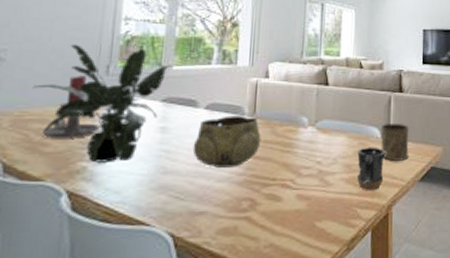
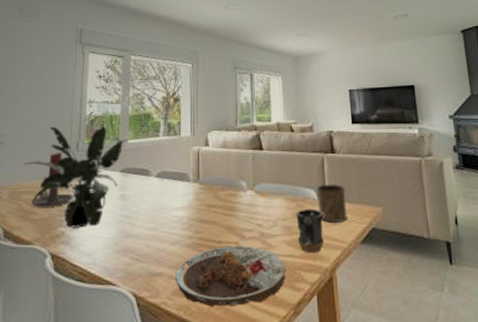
decorative bowl: present [192,116,261,168] -> none [148,182,206,231]
plate: none [221,183,342,246] -> present [176,245,286,307]

